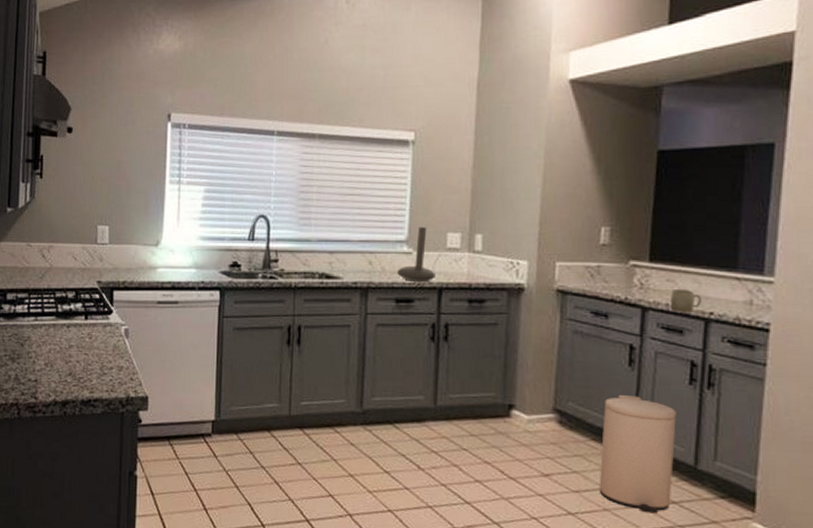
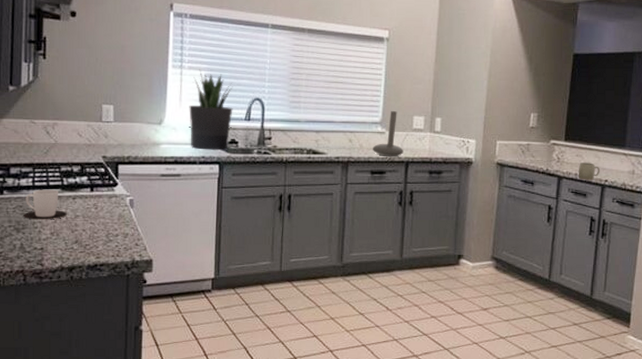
cup: none [19,316,61,350] -> present [23,189,67,220]
planter: none [187,184,235,274] -> present [189,69,233,150]
pedal bin: present [599,395,678,514] -> none [523,245,580,334]

